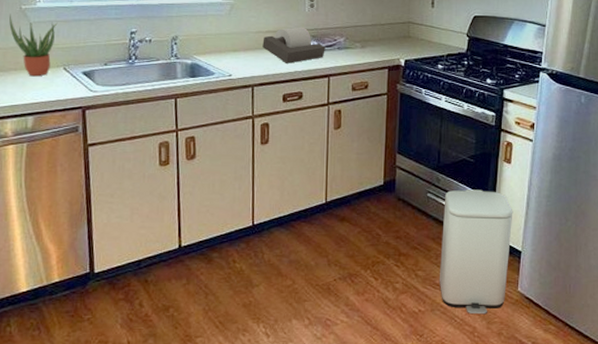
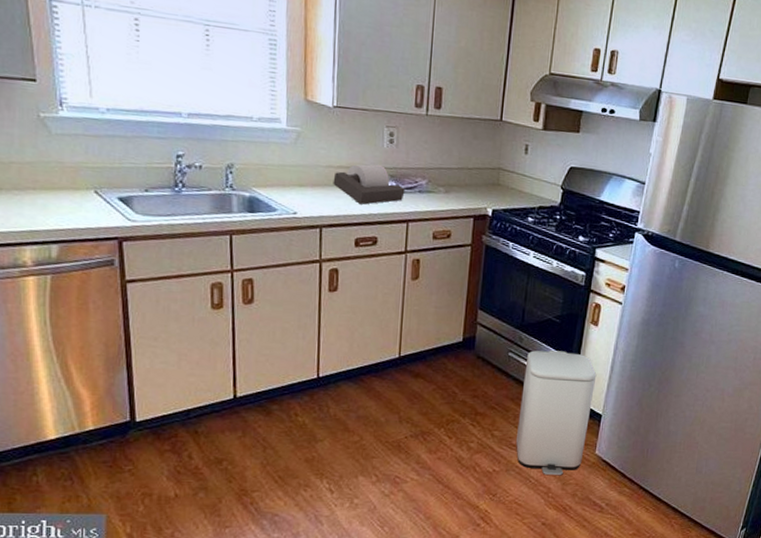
potted plant: present [9,13,58,76] -> none [24,121,86,198]

